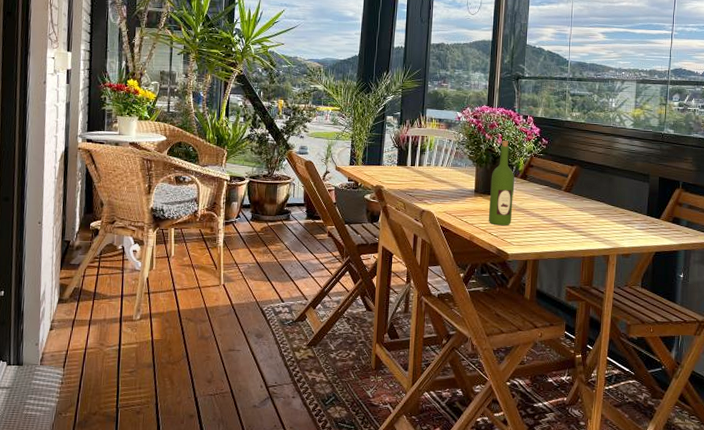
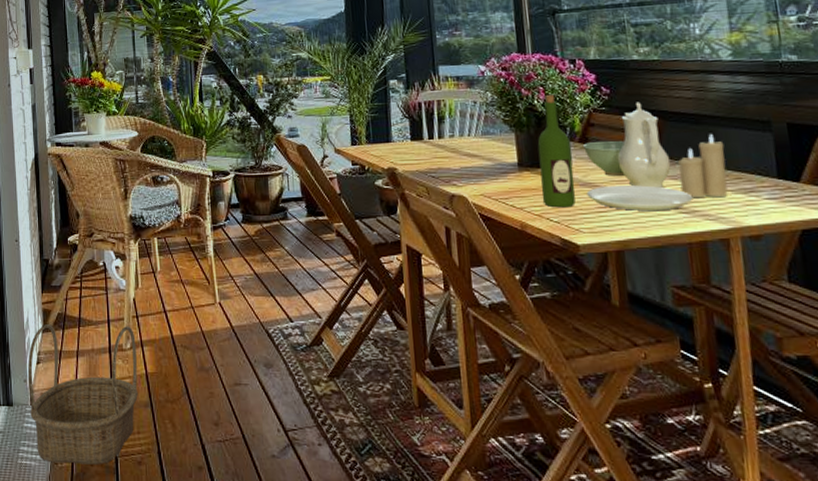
basket: none [39,297,146,415] -> present [27,324,138,465]
plate: none [520,212,591,233] -> present [586,185,693,212]
bowl: none [522,179,552,205] -> present [582,141,626,176]
teapot: none [545,152,580,216] -> present [617,102,671,188]
candle: none [584,181,617,226] -> present [678,134,728,199]

